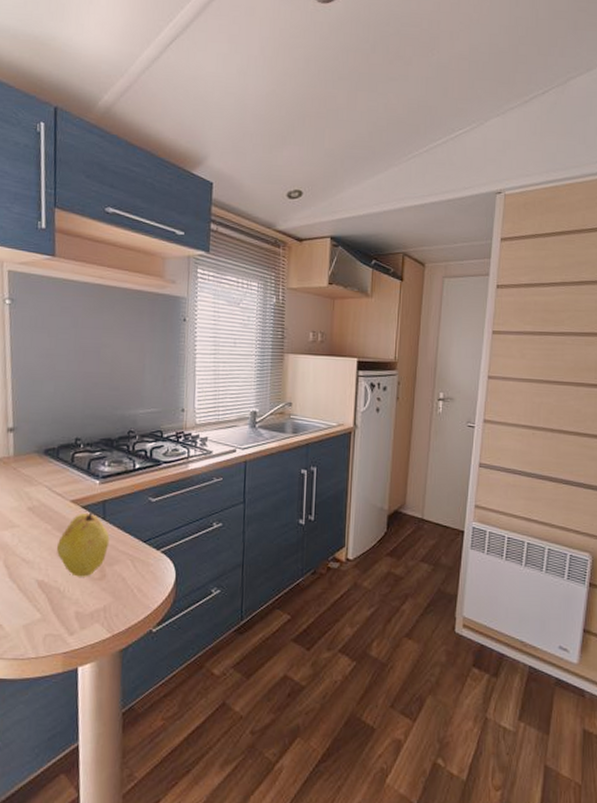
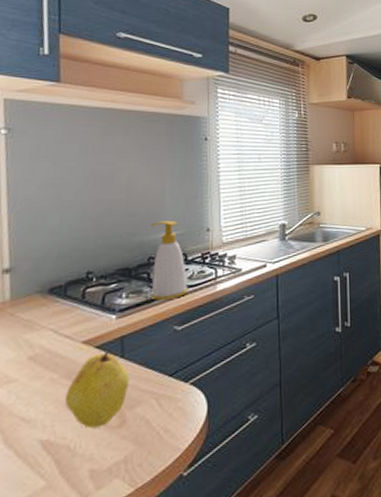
soap bottle: none [130,397,163,472] -> present [150,220,189,300]

